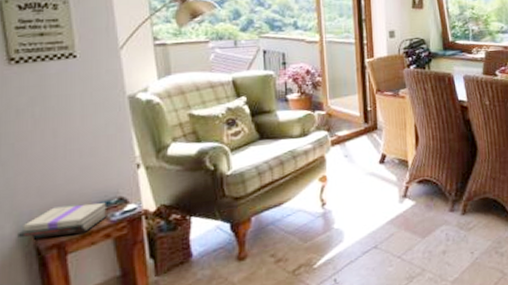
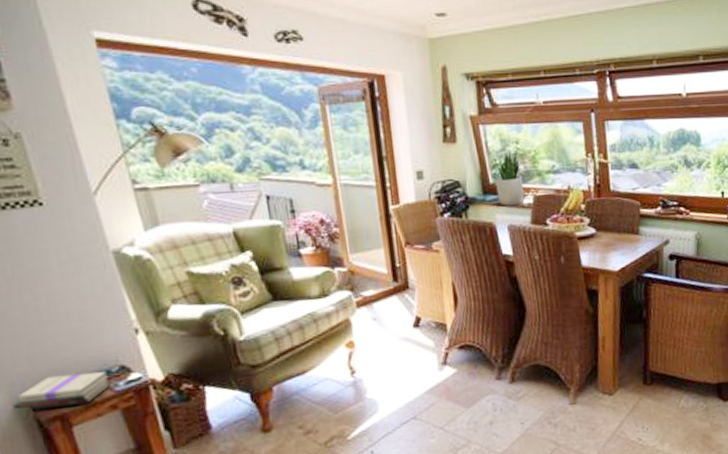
planter: none [454,14,478,60] -> present [495,149,525,206]

